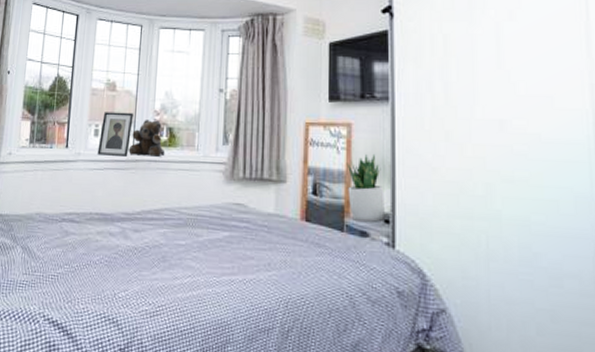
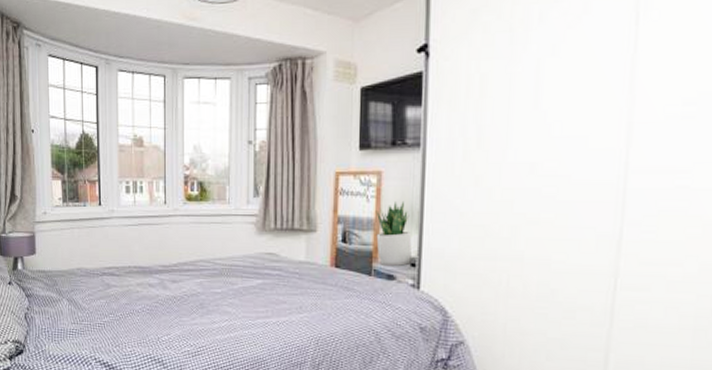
picture frame: present [97,112,134,158] -> none [130,168,163,213]
teddy bear: present [128,120,165,158] -> none [161,175,197,212]

